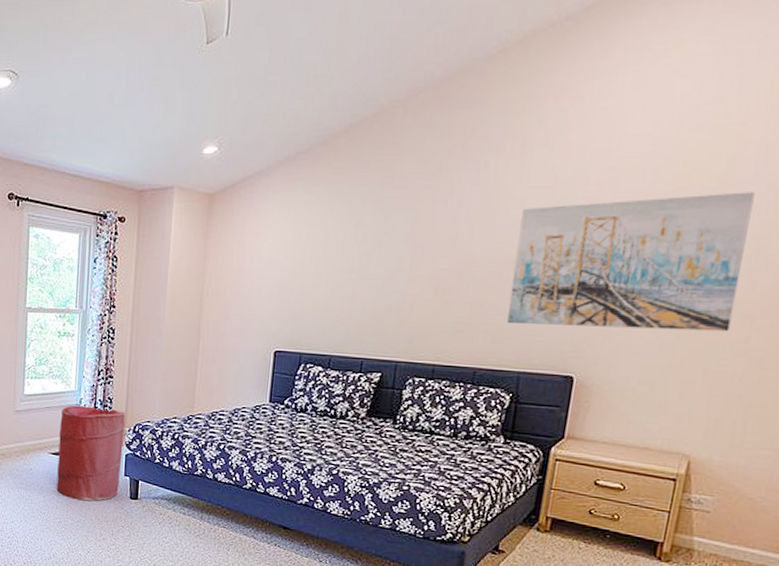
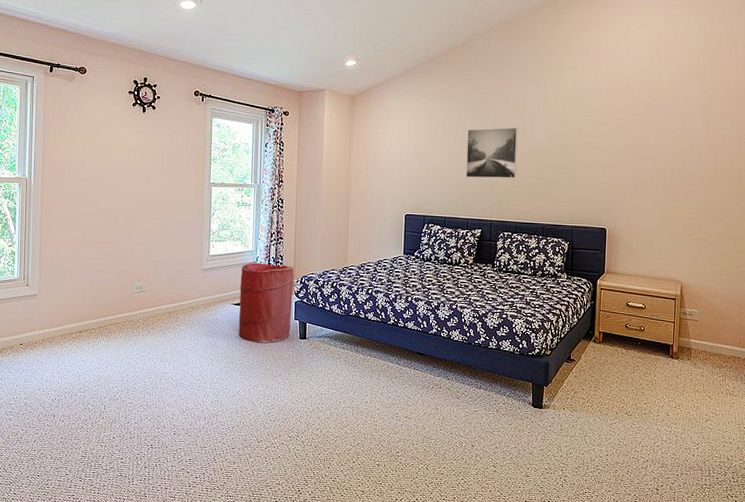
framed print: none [364,233,448,305] -> present [466,127,518,178]
wall art: present [506,192,756,332] -> none [560,103,698,195]

